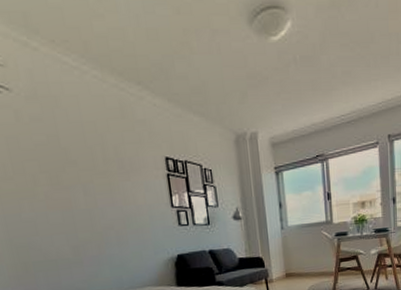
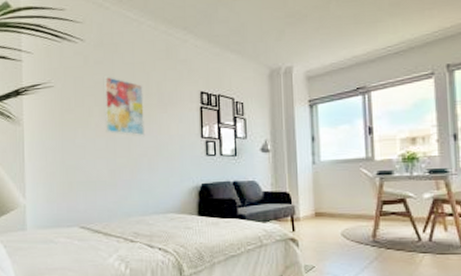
wall art: none [44,136,109,209] -> present [103,76,146,137]

